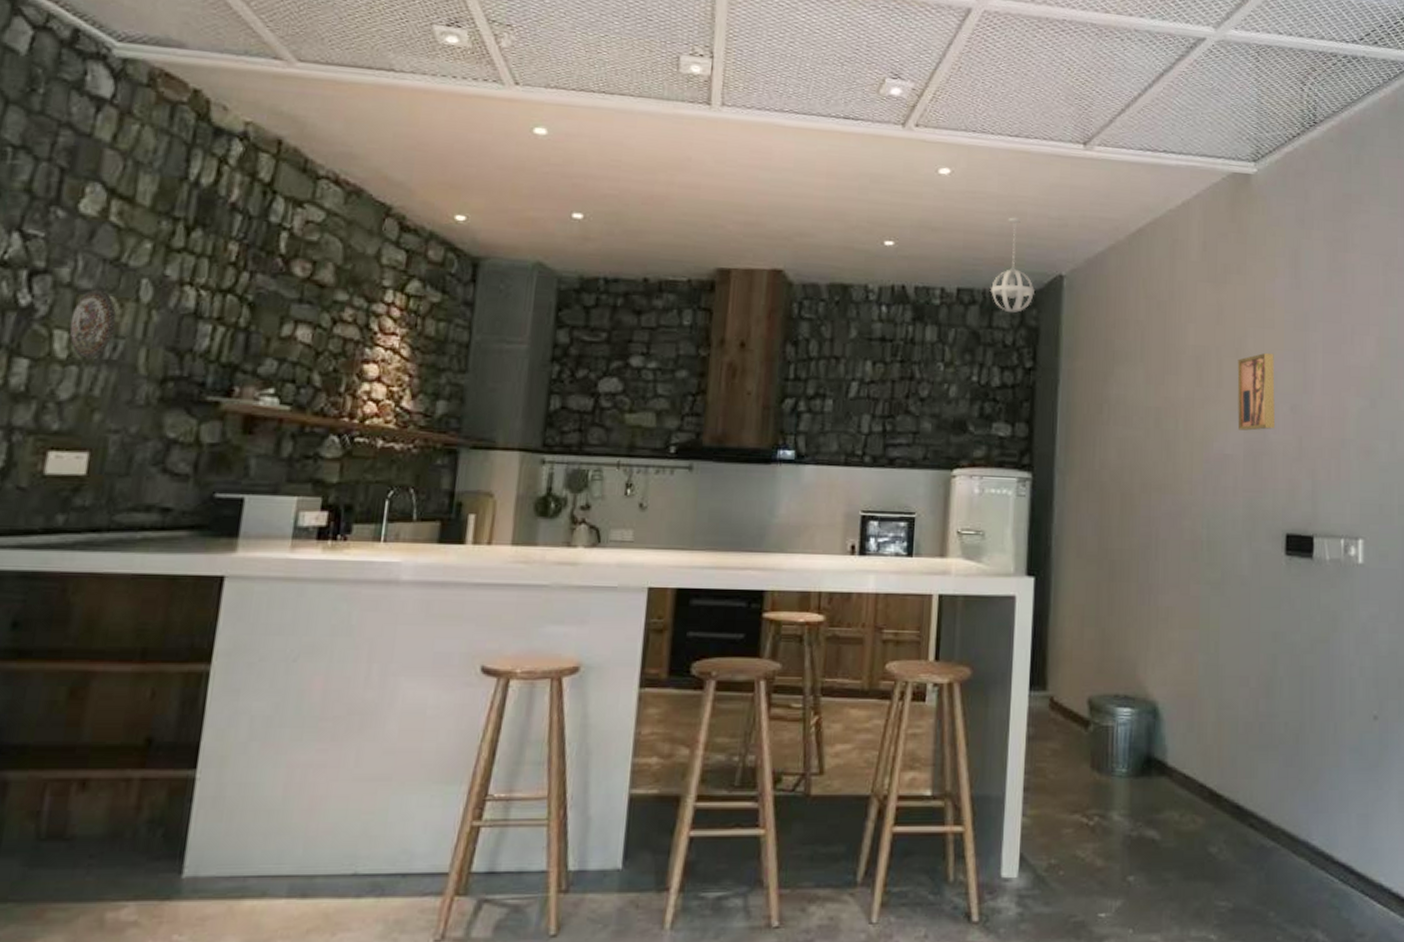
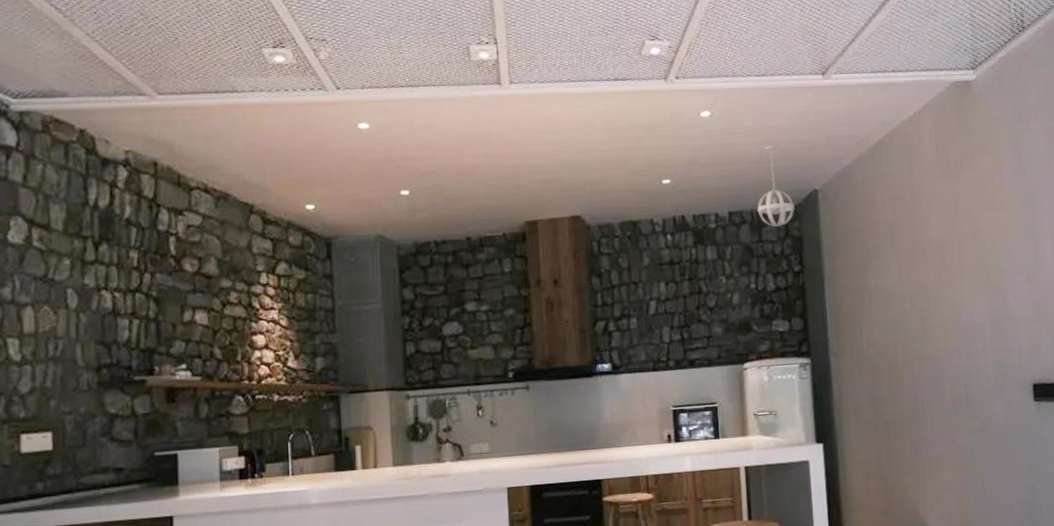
decorative plate: present [69,288,116,360] -> none [18,301,54,359]
wall art: present [1237,352,1276,431] -> none [976,232,1015,302]

